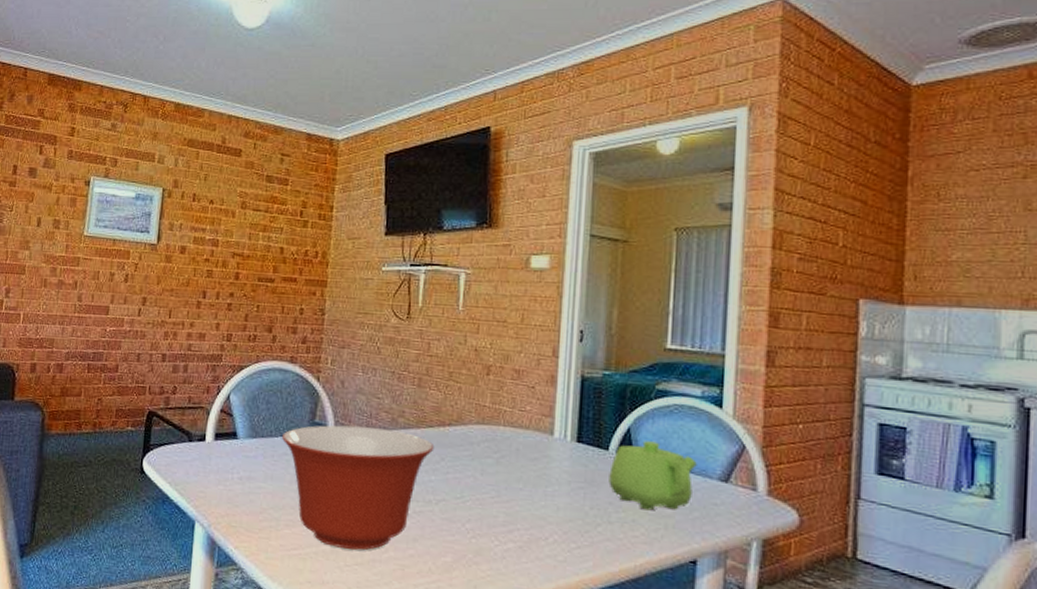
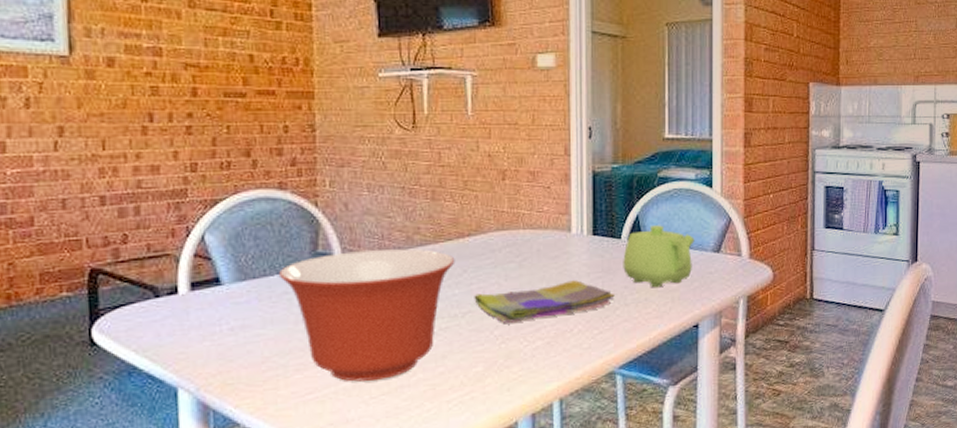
dish towel: none [449,483,597,521] -> present [474,280,615,323]

